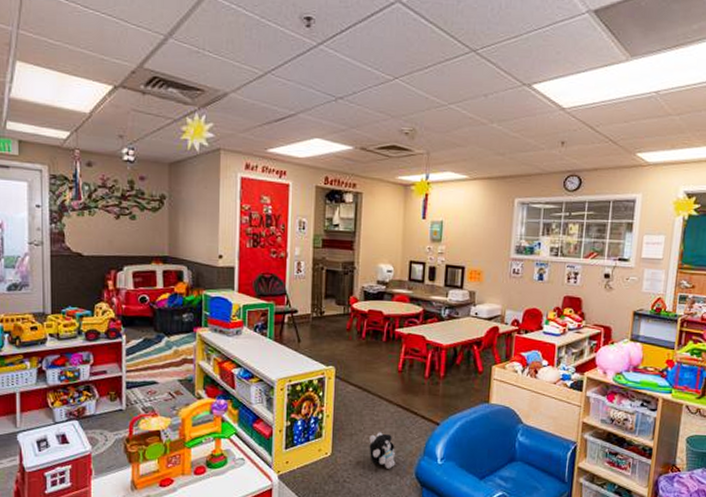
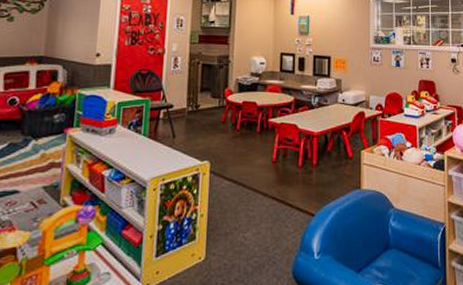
plush toy: present [369,432,396,469] -> none [244,229,272,270]

